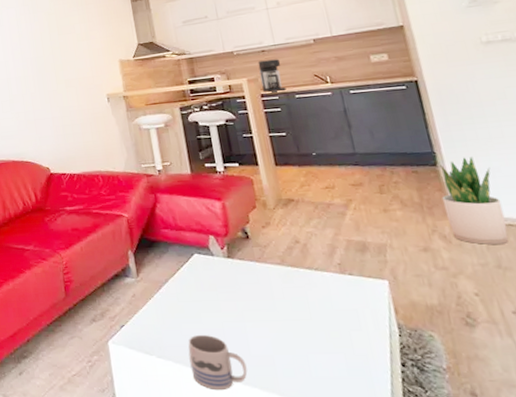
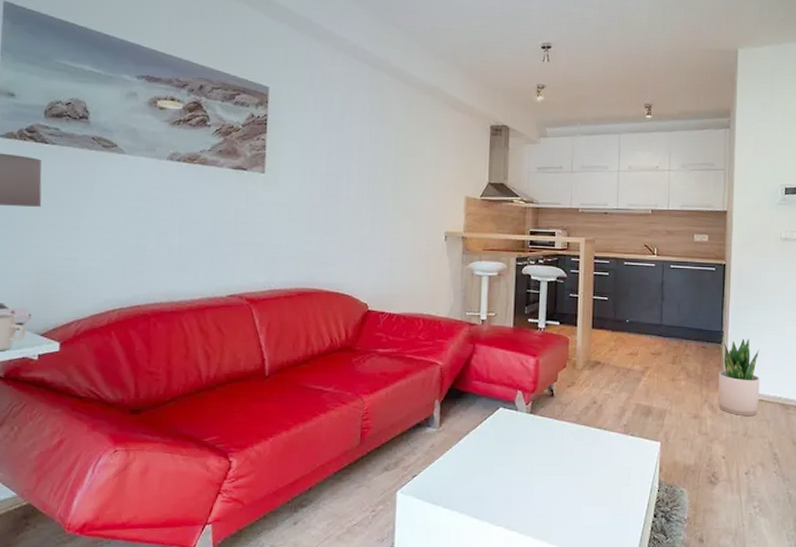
mug: present [188,334,248,391] -> none [474,486,525,539]
coffee maker: present [258,59,287,93] -> none [596,223,619,257]

